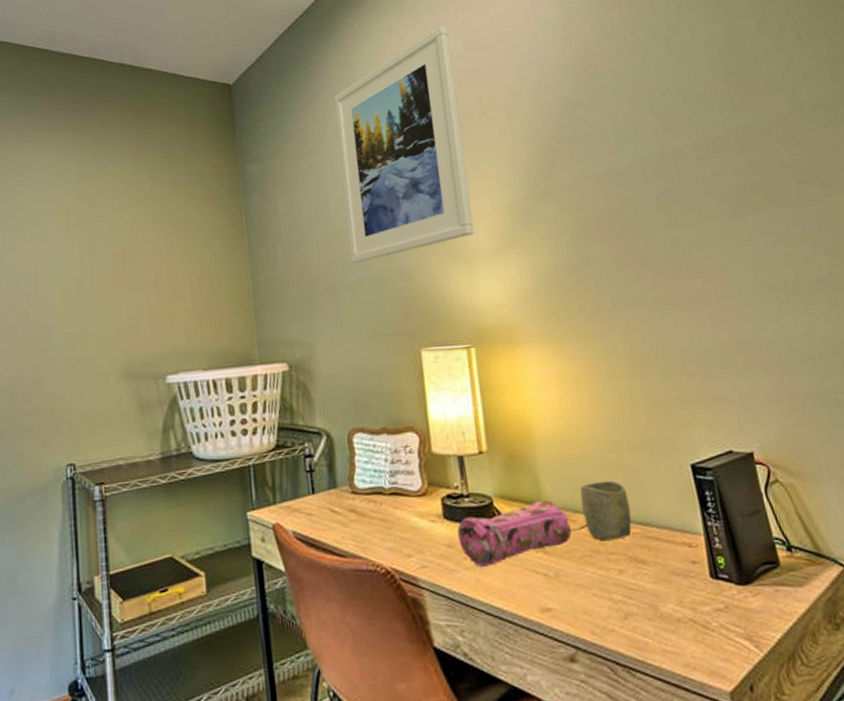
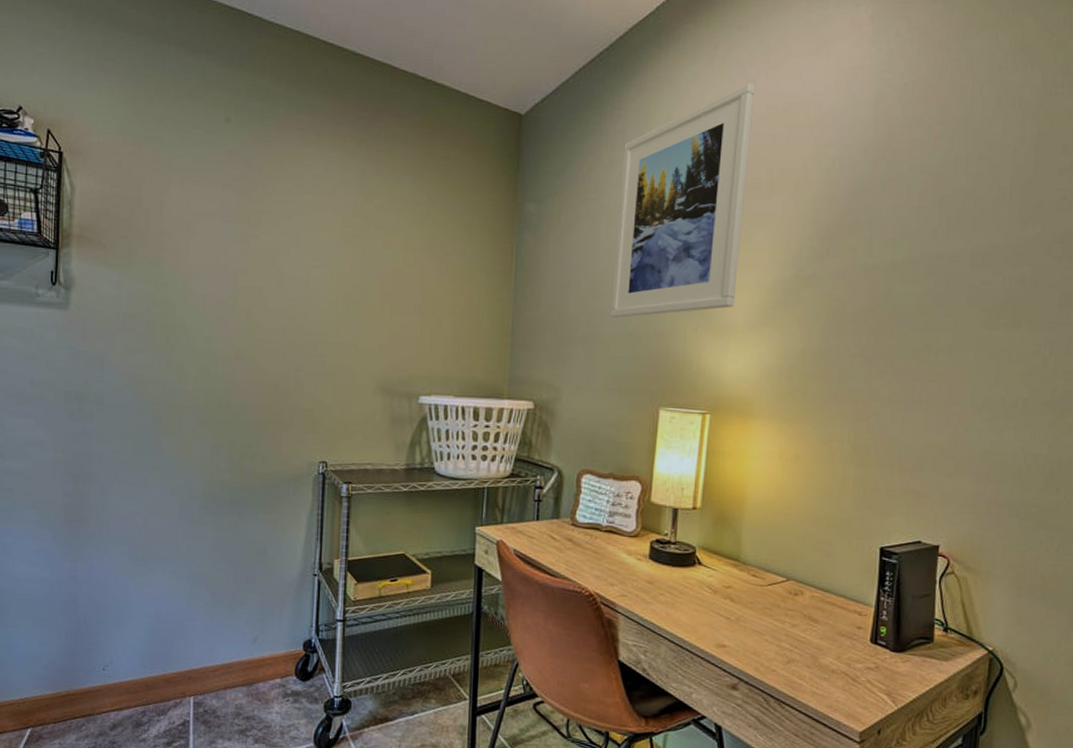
pencil case: present [457,499,572,568] -> none [658,556,760,605]
cup: present [580,480,632,541] -> none [773,548,817,600]

